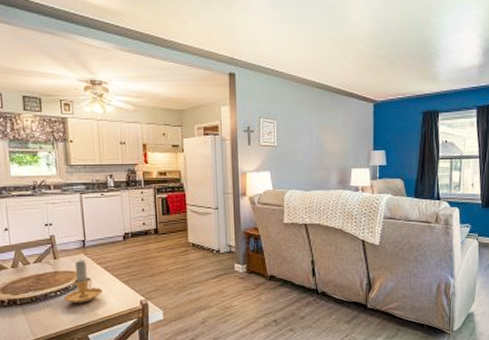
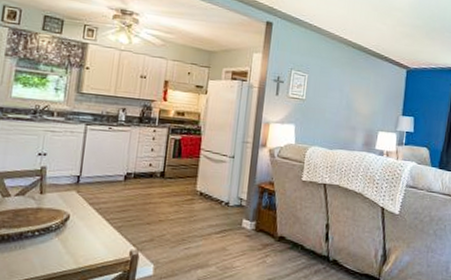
candle: present [64,259,102,303] -> none [42,196,89,248]

